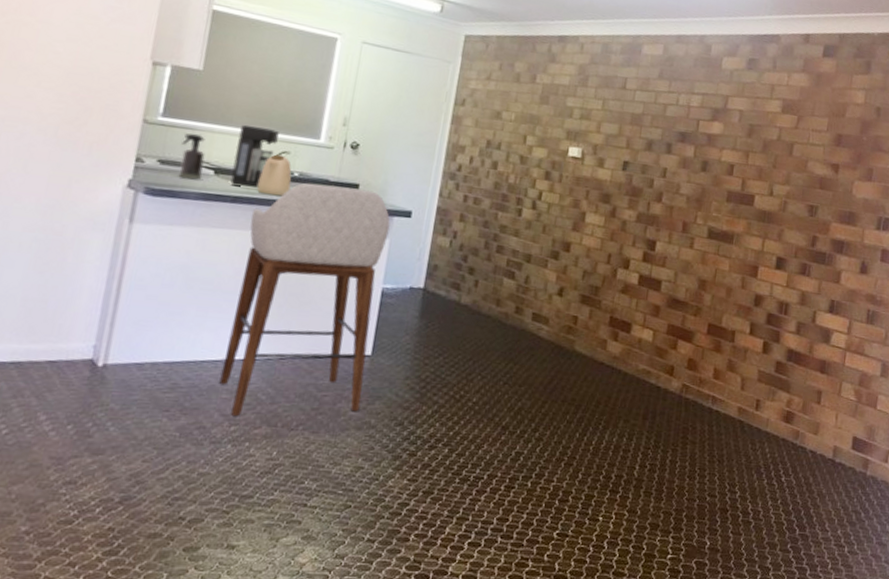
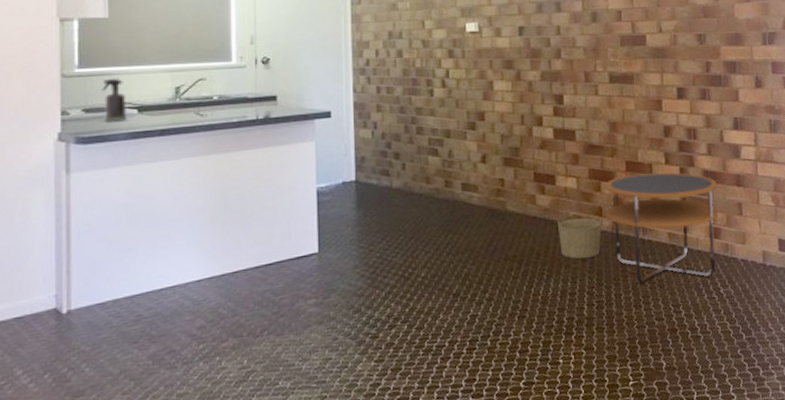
bar stool: present [219,182,391,417] -> none [180,99,317,336]
coffee maker: present [230,124,279,189] -> none [153,60,192,120]
kettle: present [256,154,292,197] -> none [180,82,213,123]
basket: none [623,371,672,418] -> present [557,217,602,259]
side table: none [677,338,800,462] -> present [605,172,719,284]

